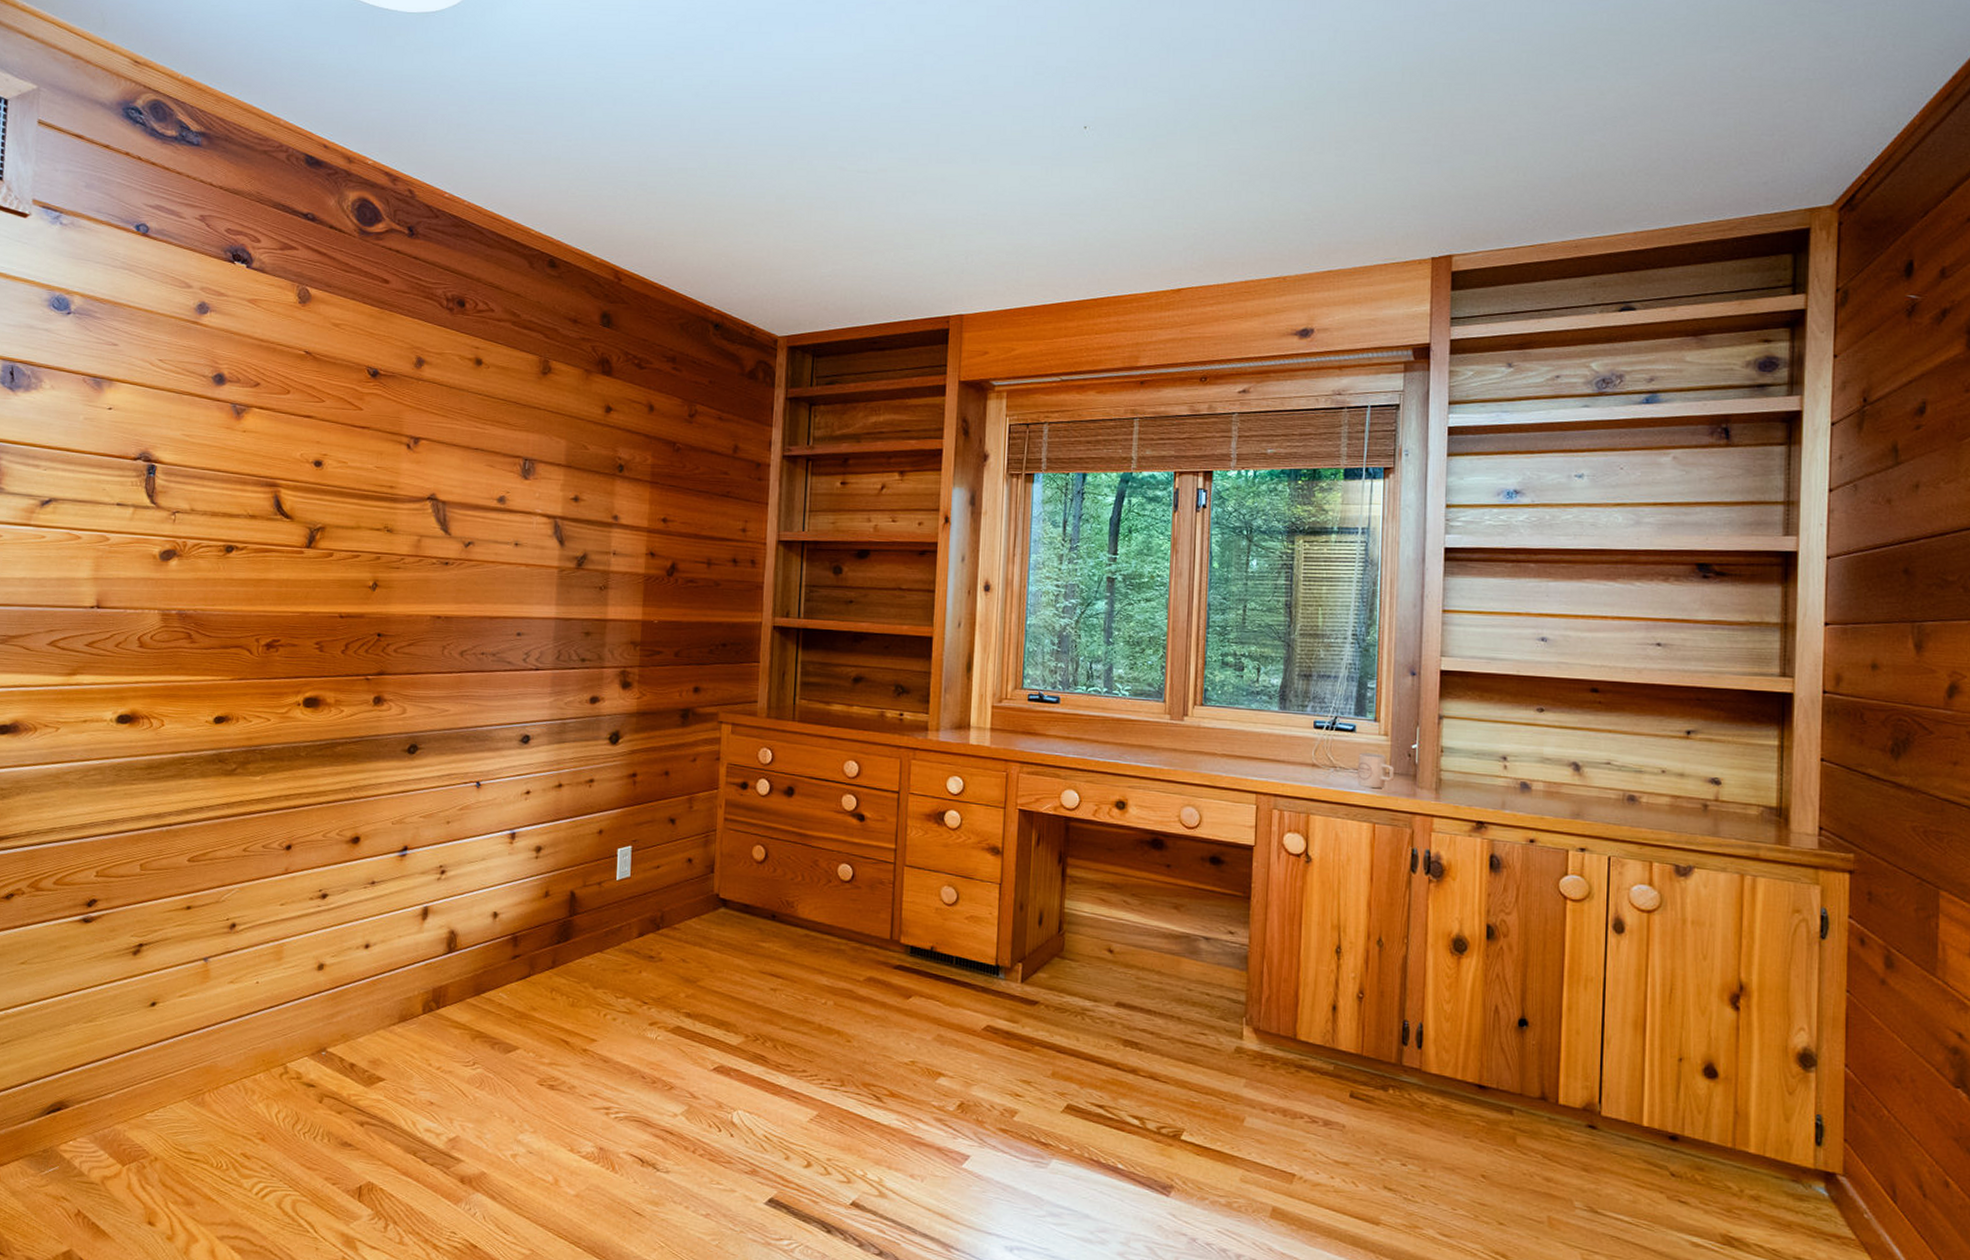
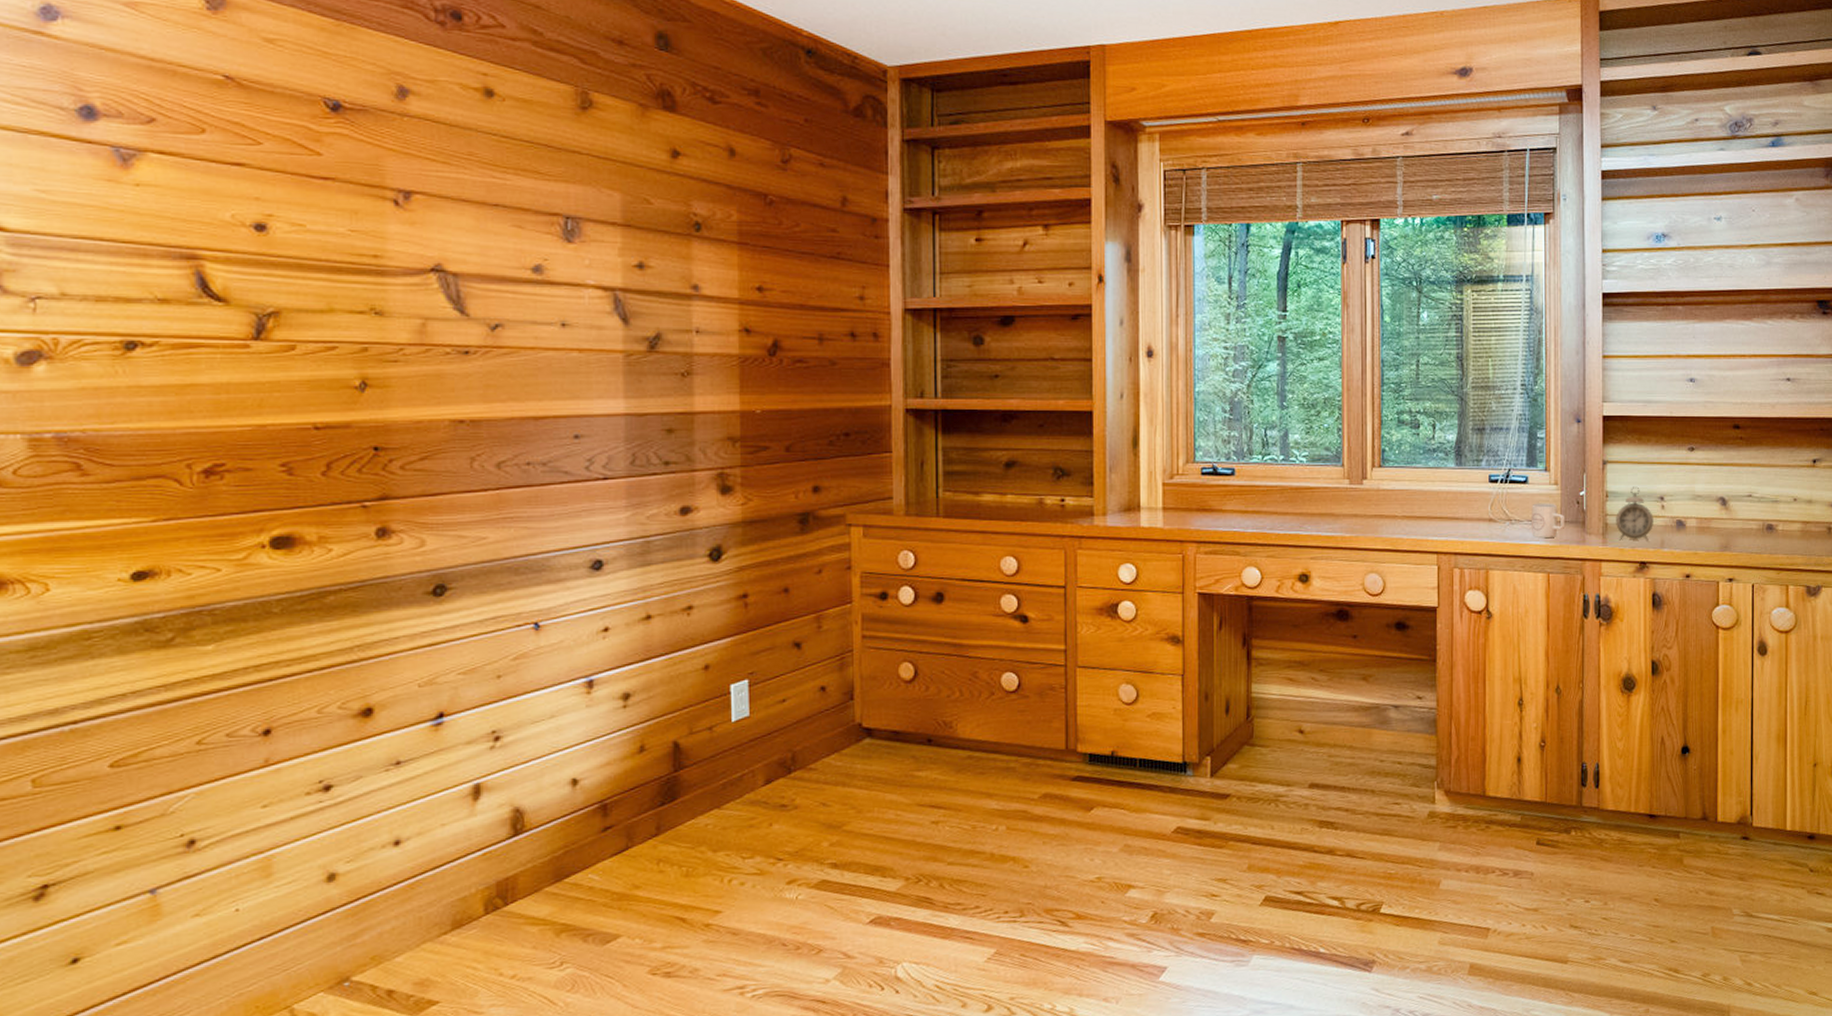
alarm clock: none [1451,744,1494,801] -> present [1616,486,1653,541]

